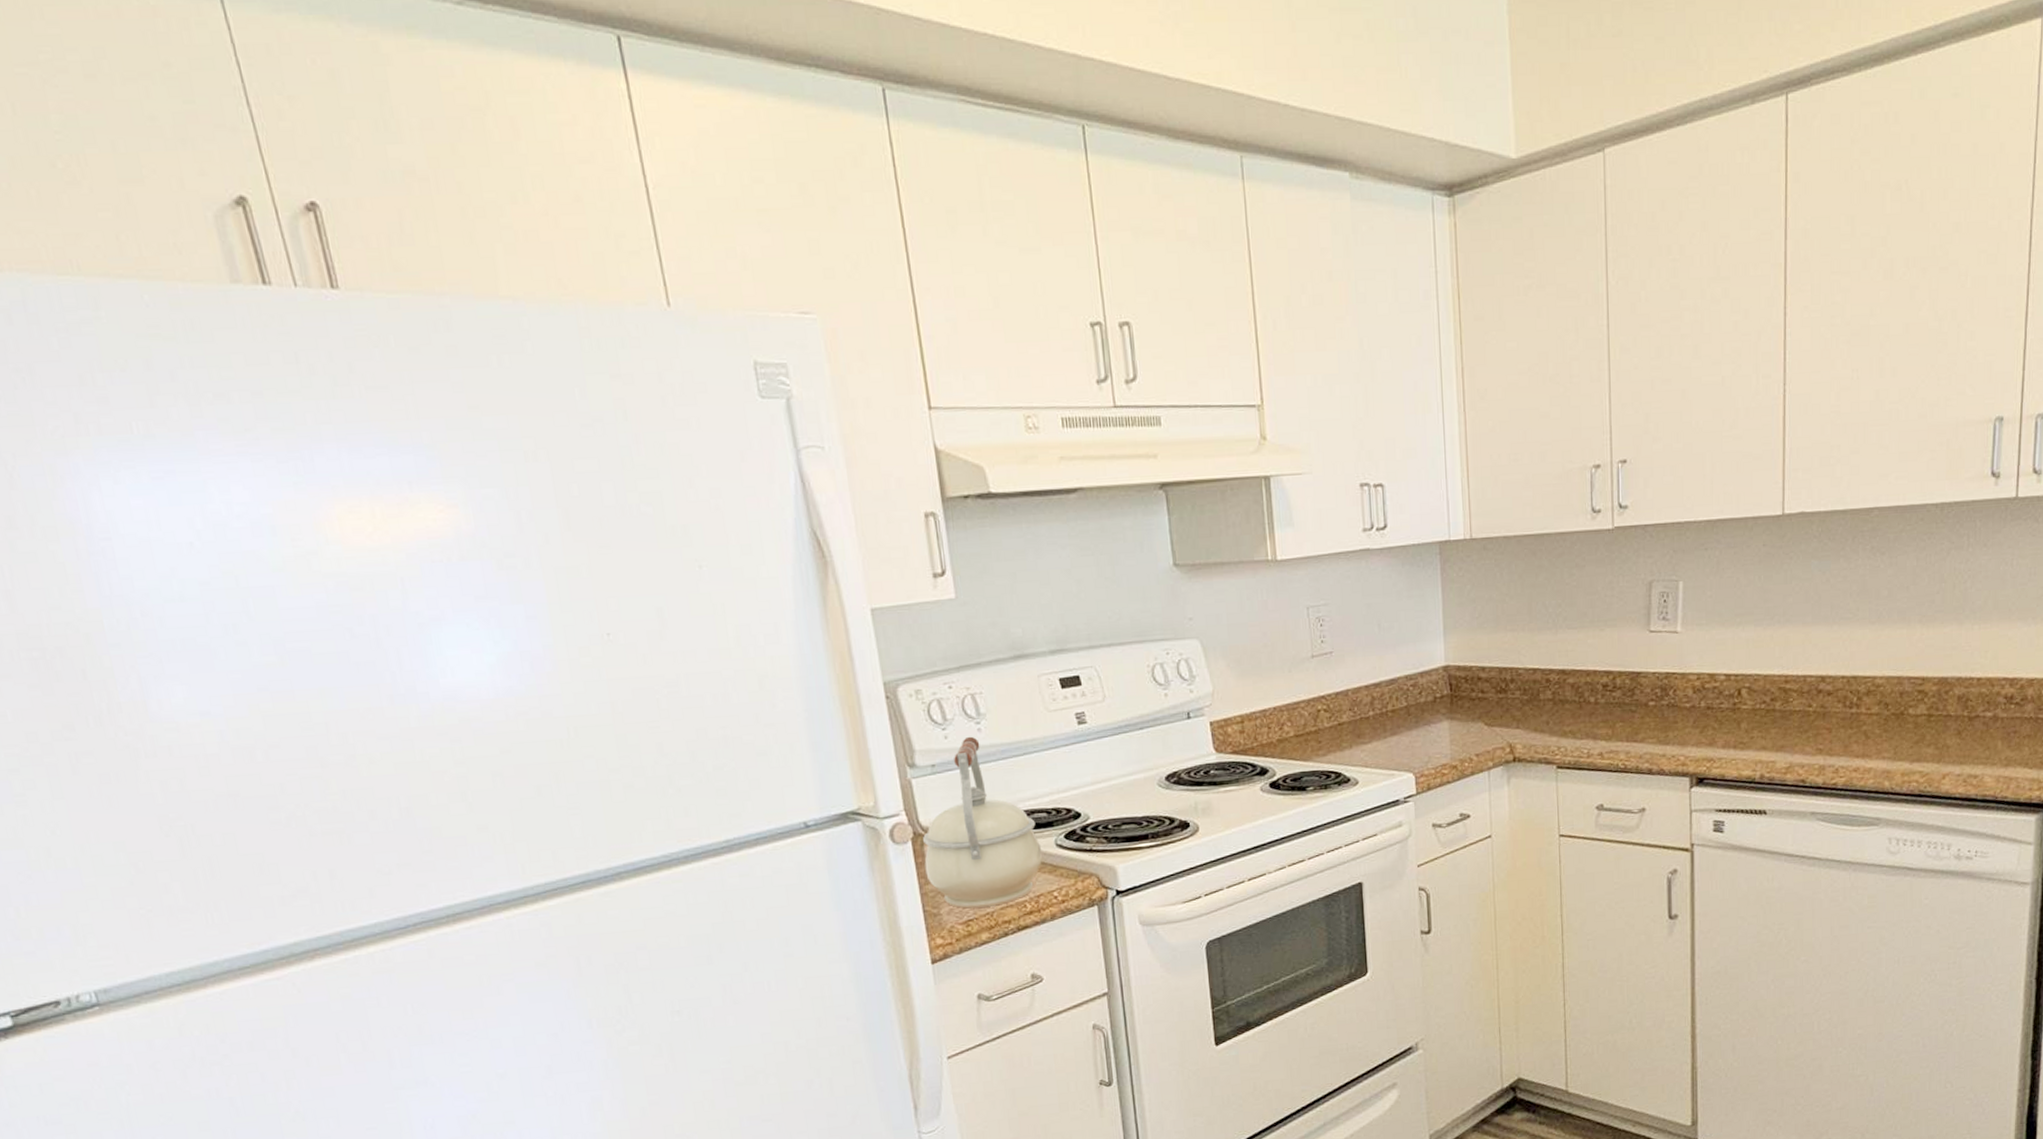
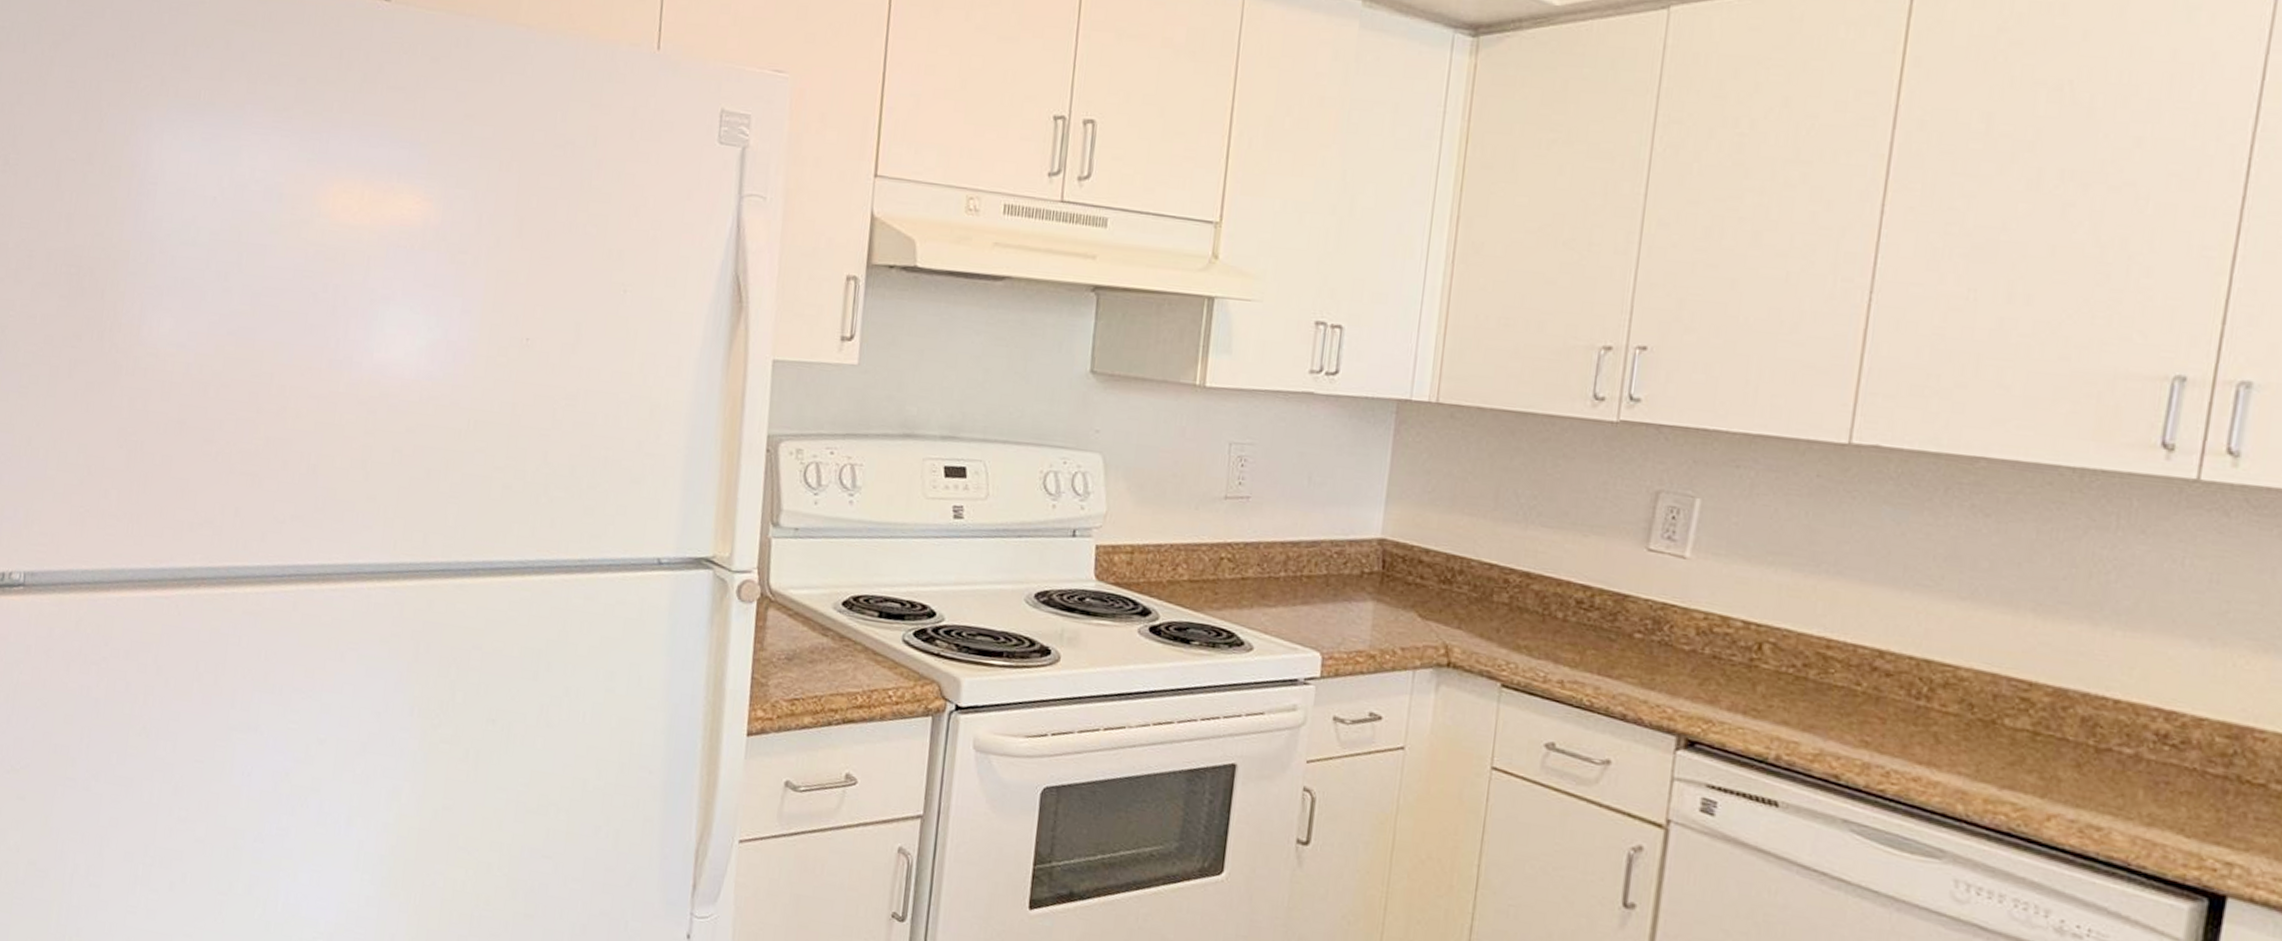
kettle: present [923,736,1043,909] -> none [763,506,887,691]

